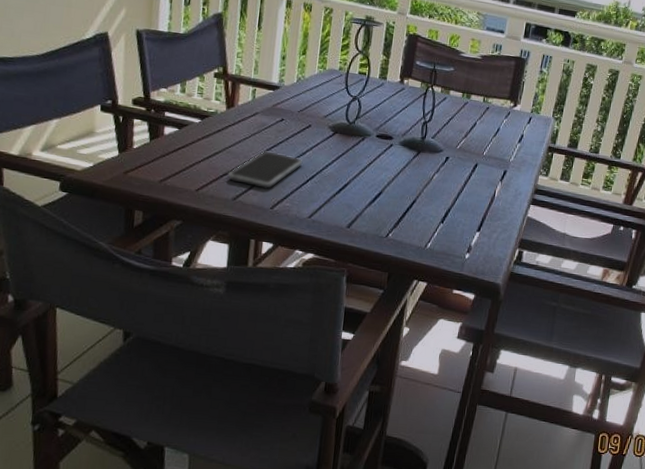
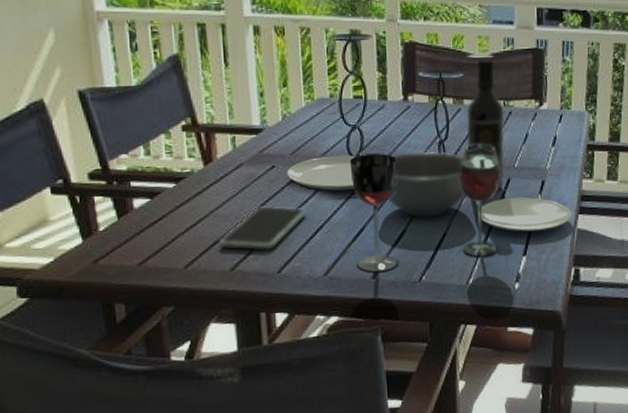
plate: none [292,118,353,151] -> present [286,155,357,192]
wineglass: none [337,122,386,223] -> present [349,153,399,272]
bowl: none [371,126,441,186] -> present [387,151,465,218]
wineglass: none [427,130,471,226] -> present [458,144,501,257]
wine bottle: none [446,58,483,172] -> present [467,58,505,191]
plate: none [447,180,525,214] -> present [480,197,571,232]

